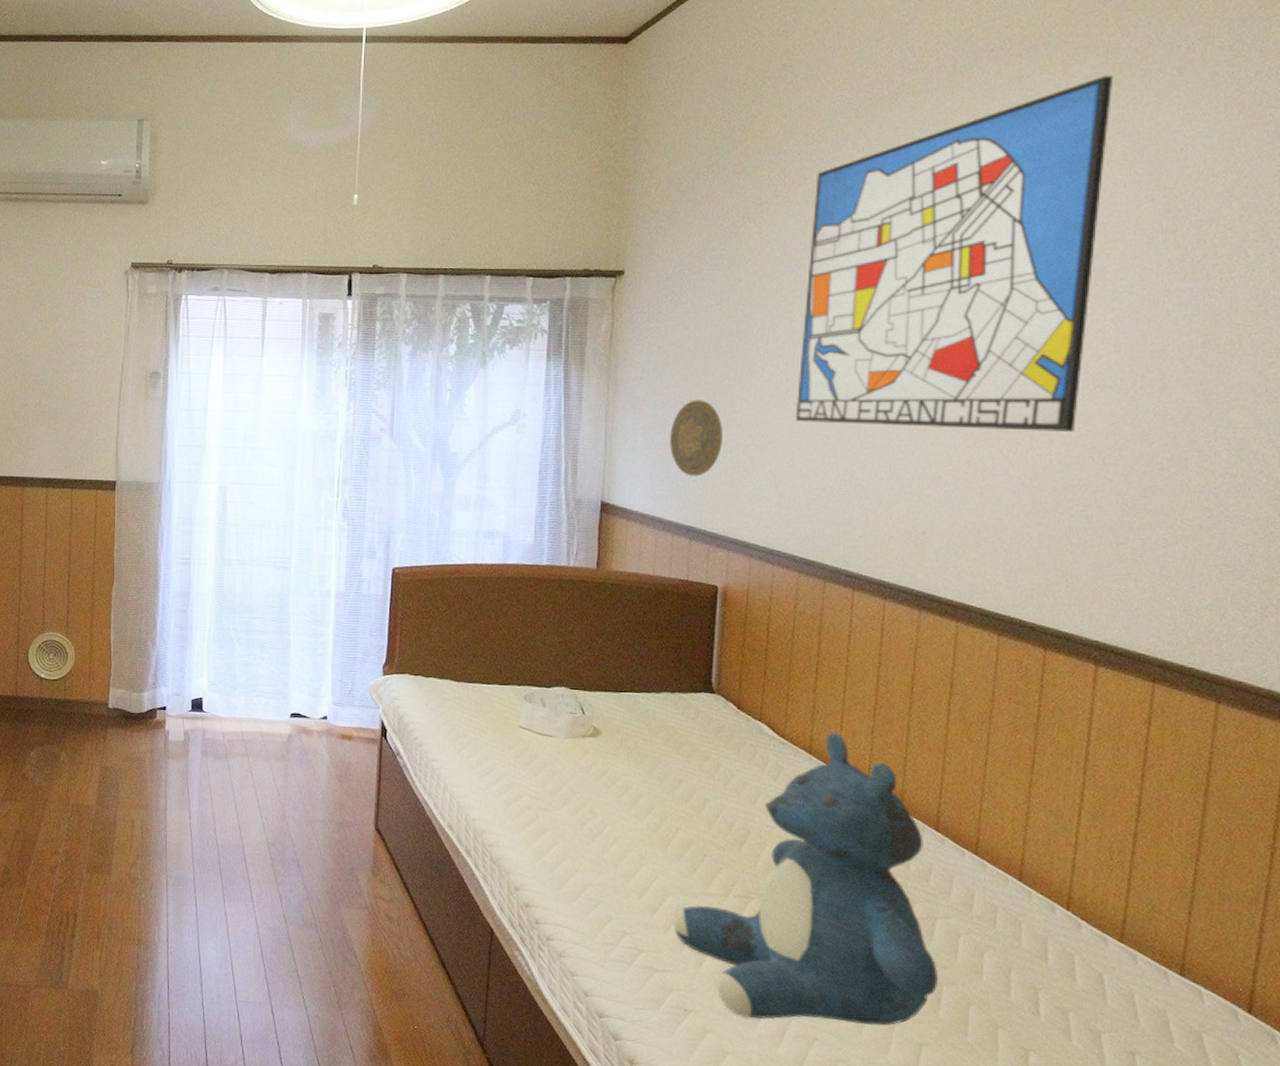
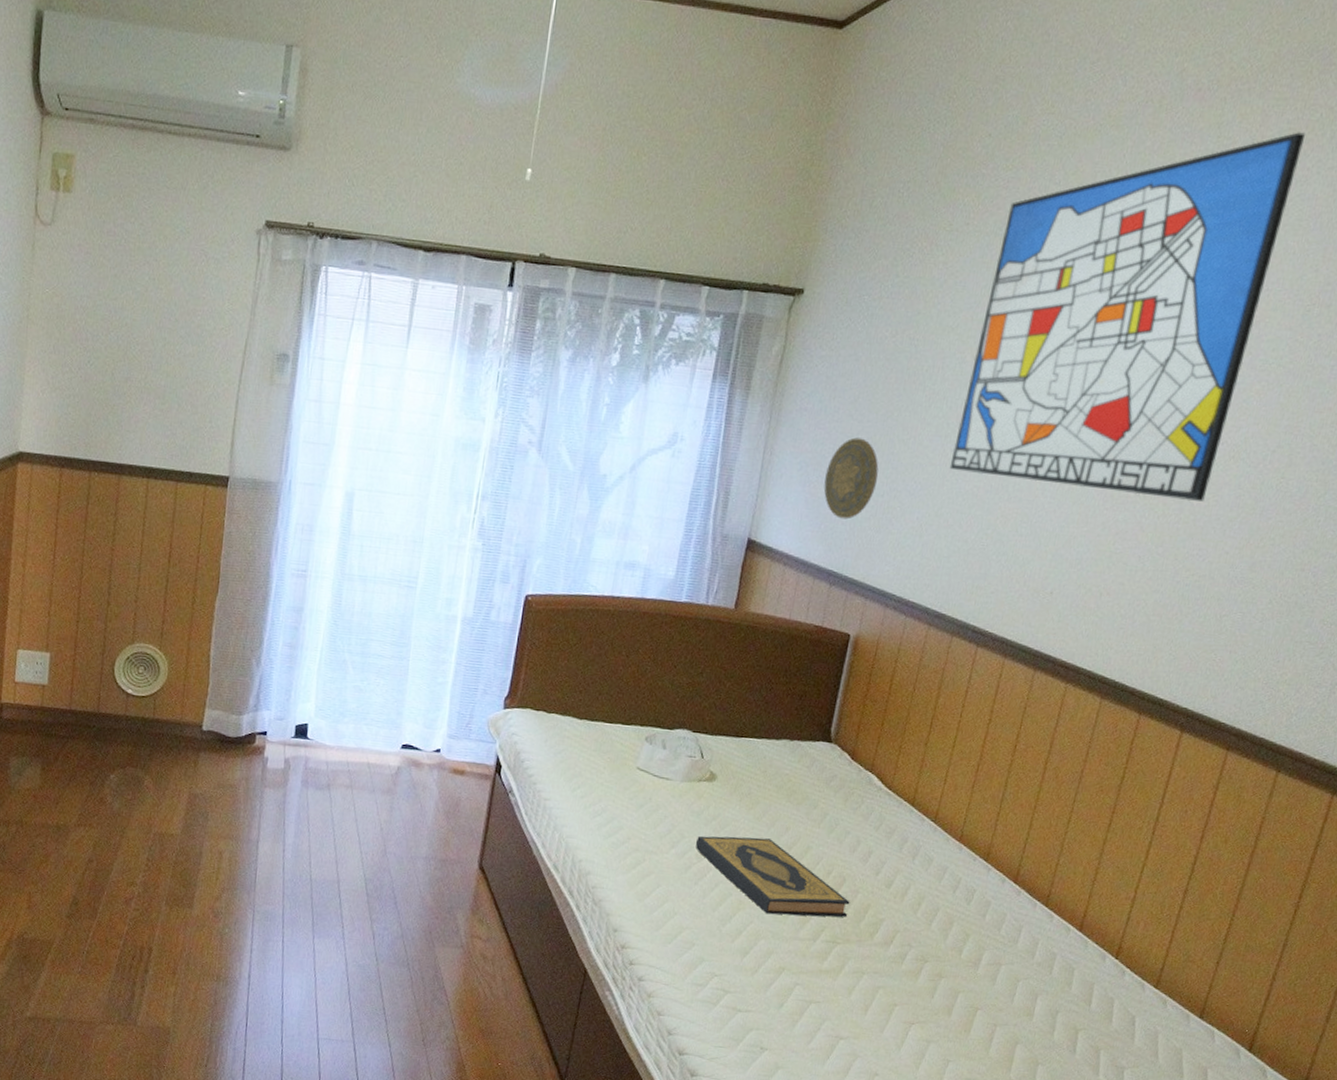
hardback book: none [587,791,758,871] -> present [695,835,850,917]
teddy bear: present [672,731,939,1026] -> none [760,785,1003,1063]

